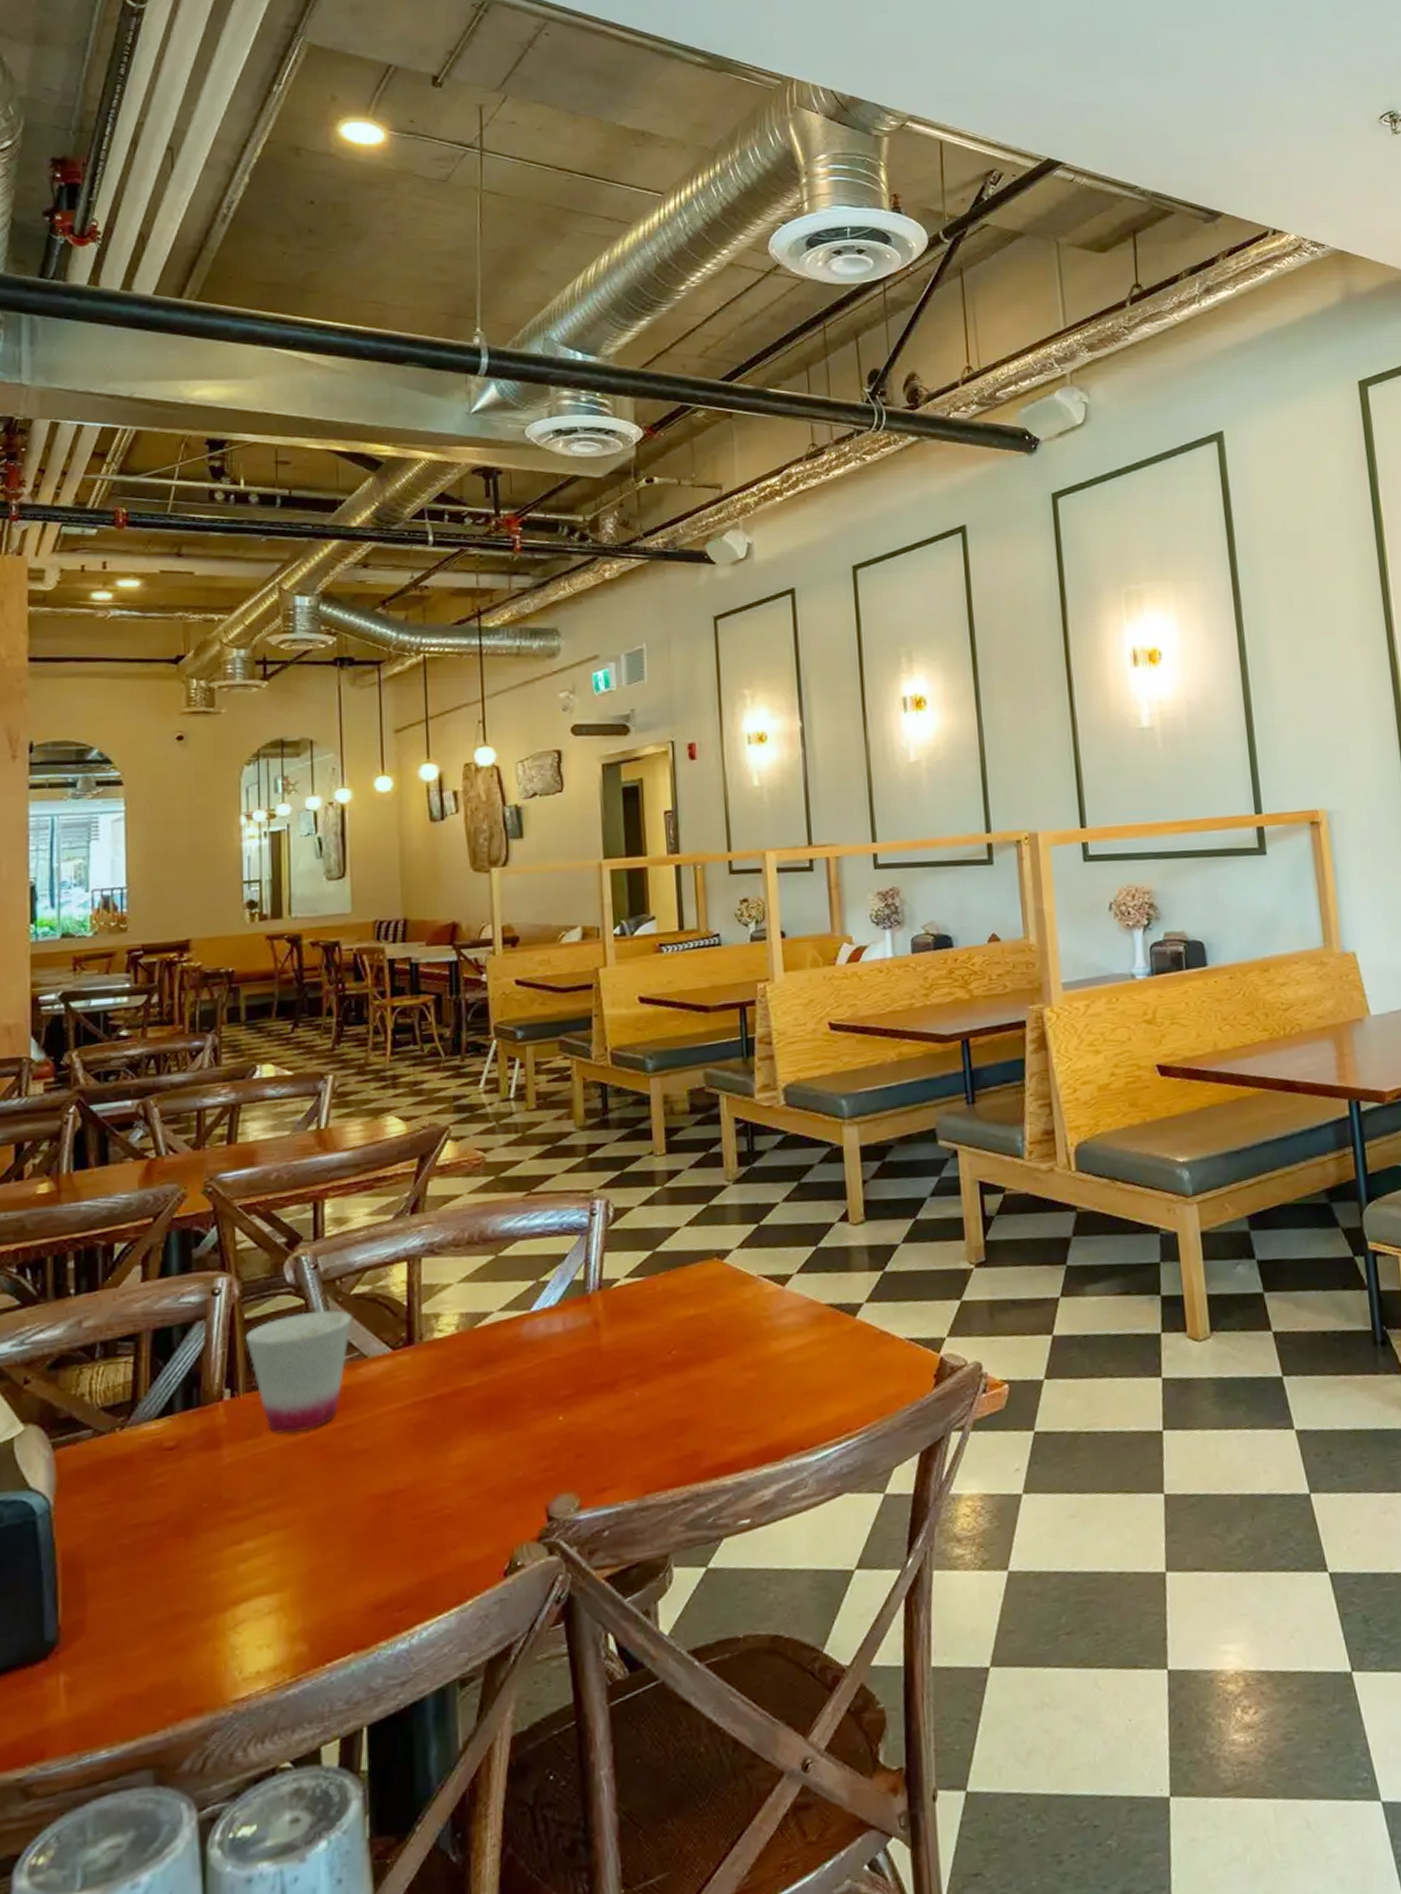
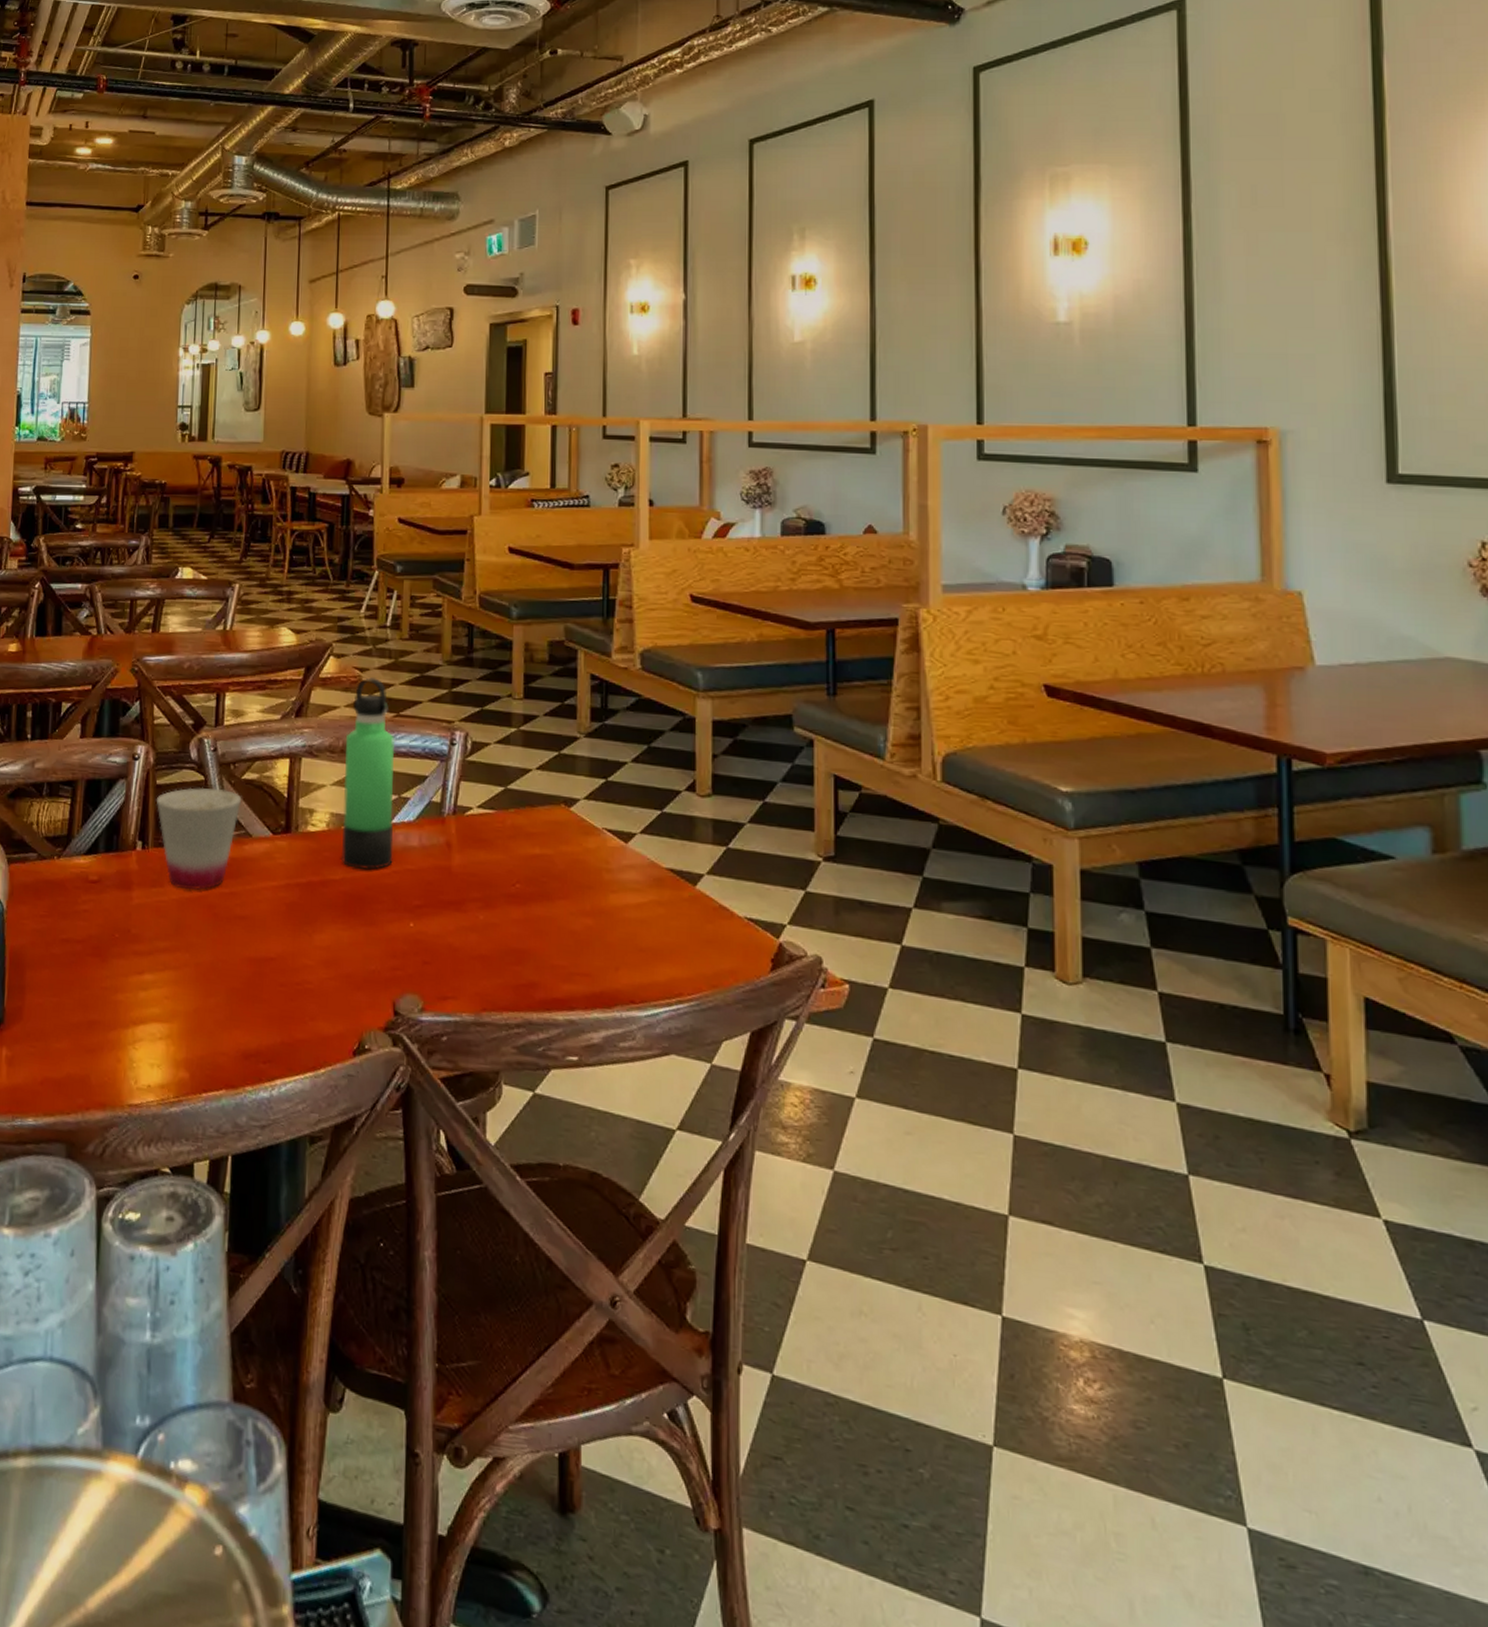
thermos bottle: none [471,1155,535,1370] -> present [341,676,395,870]

